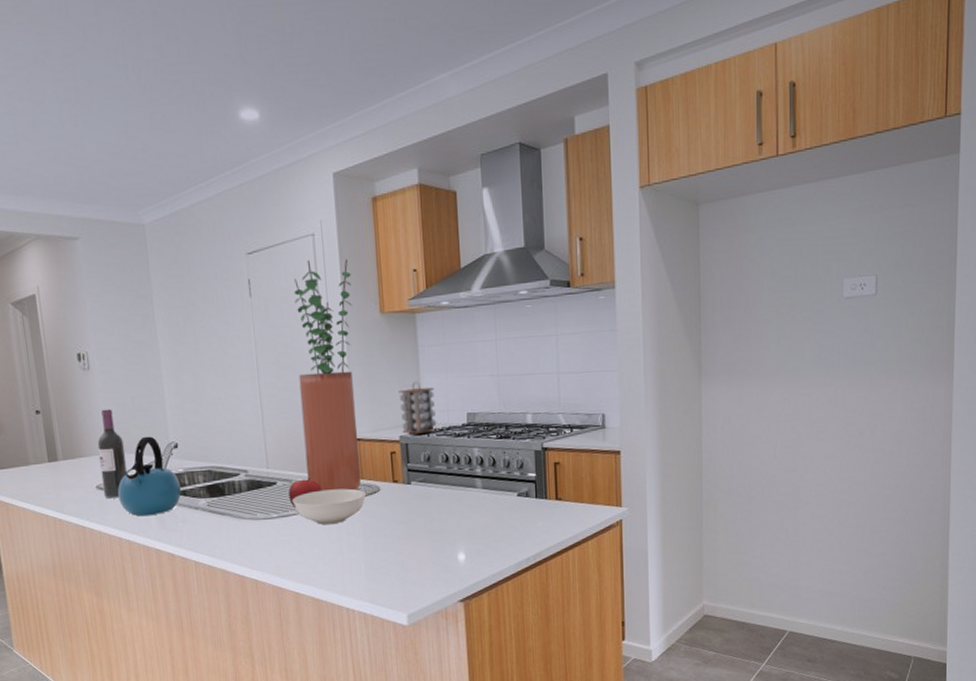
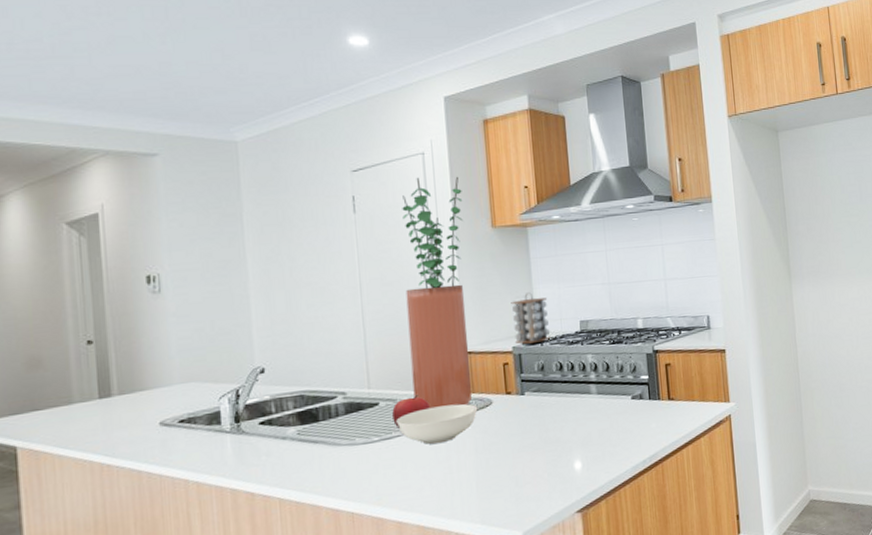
wine bottle: present [97,409,128,499] -> none [164,334,201,436]
kettle: present [118,436,181,516] -> none [187,362,266,453]

